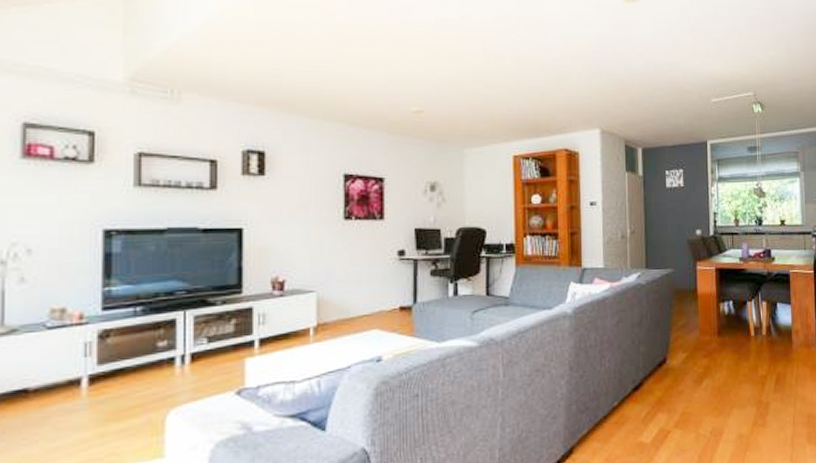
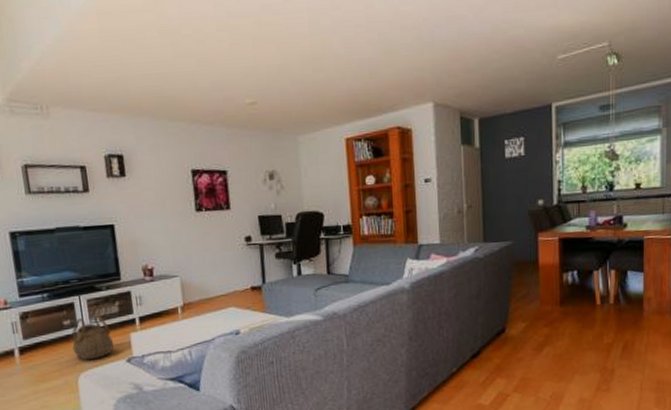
basket: none [165,335,223,393] -> present [72,315,115,361]

